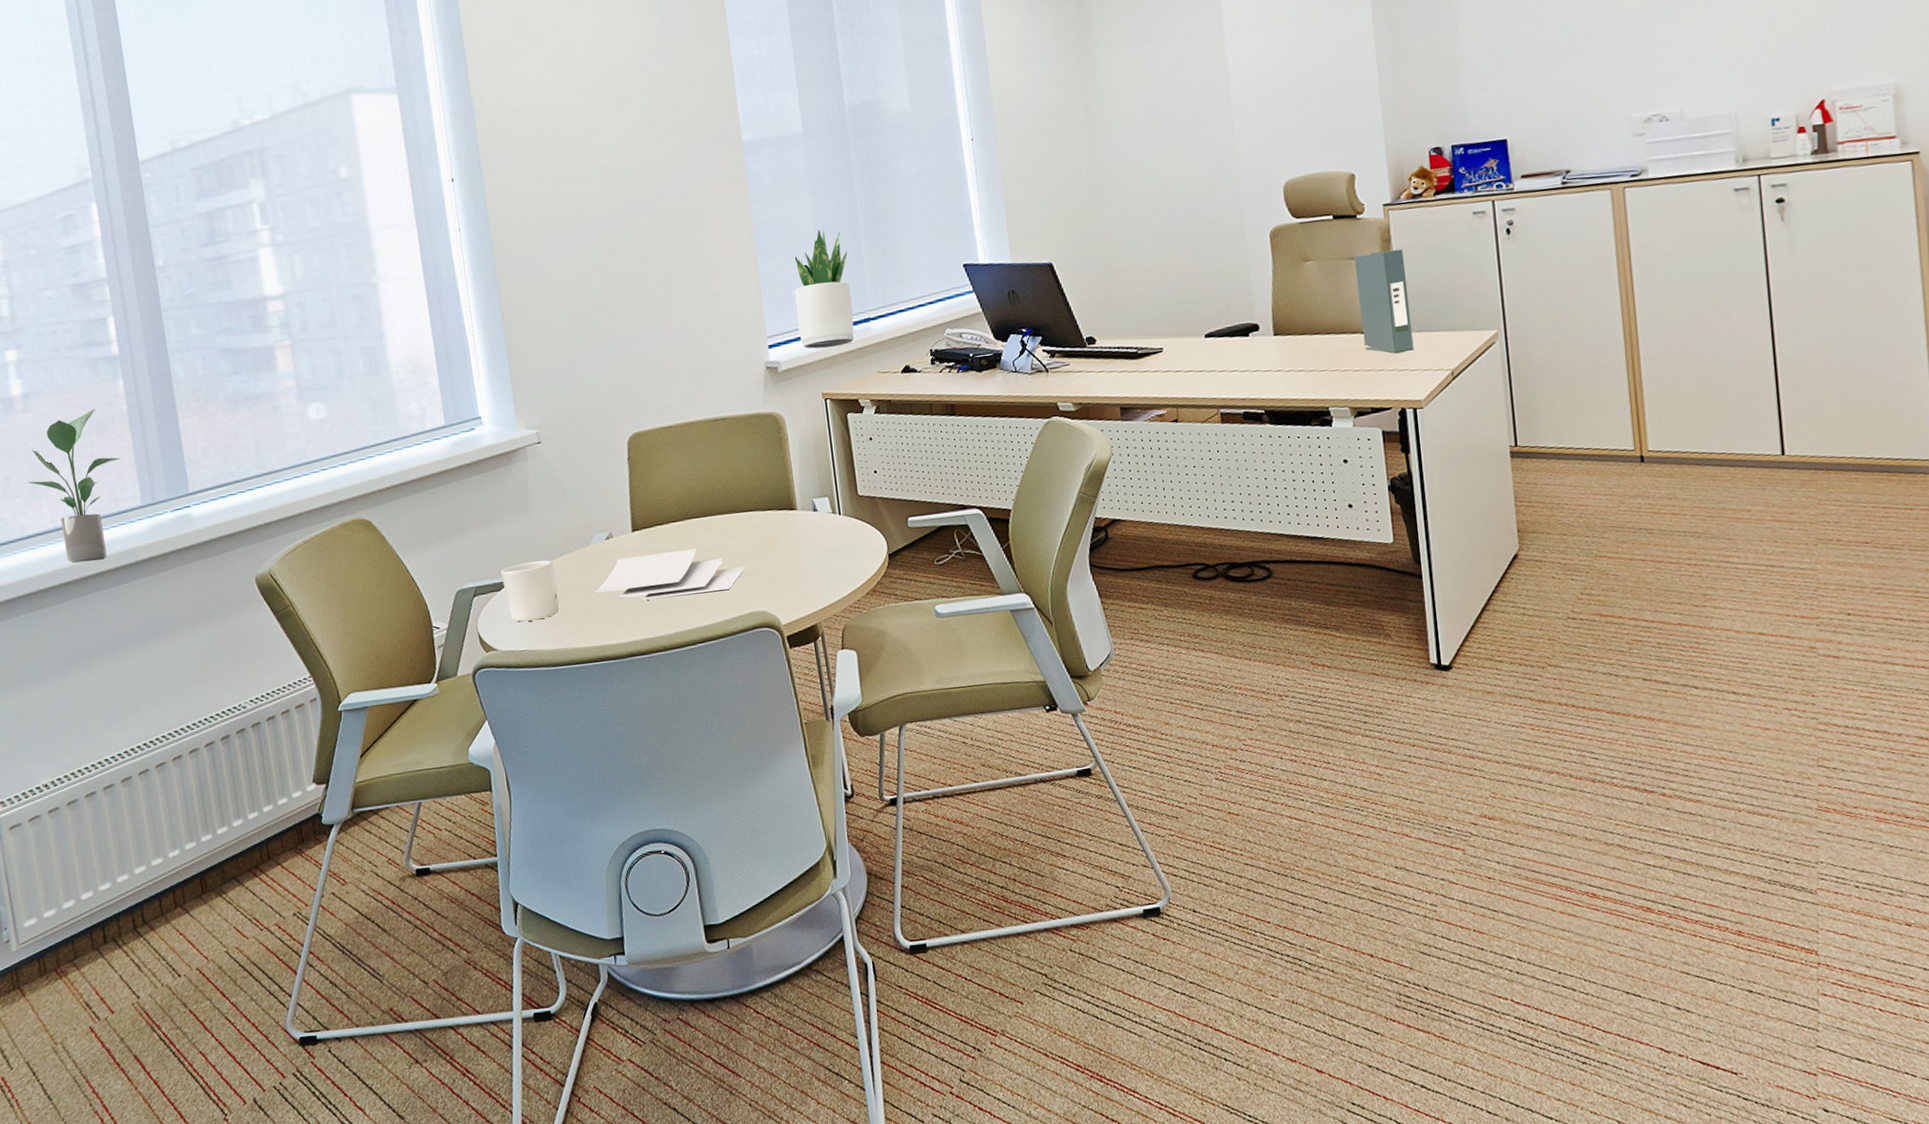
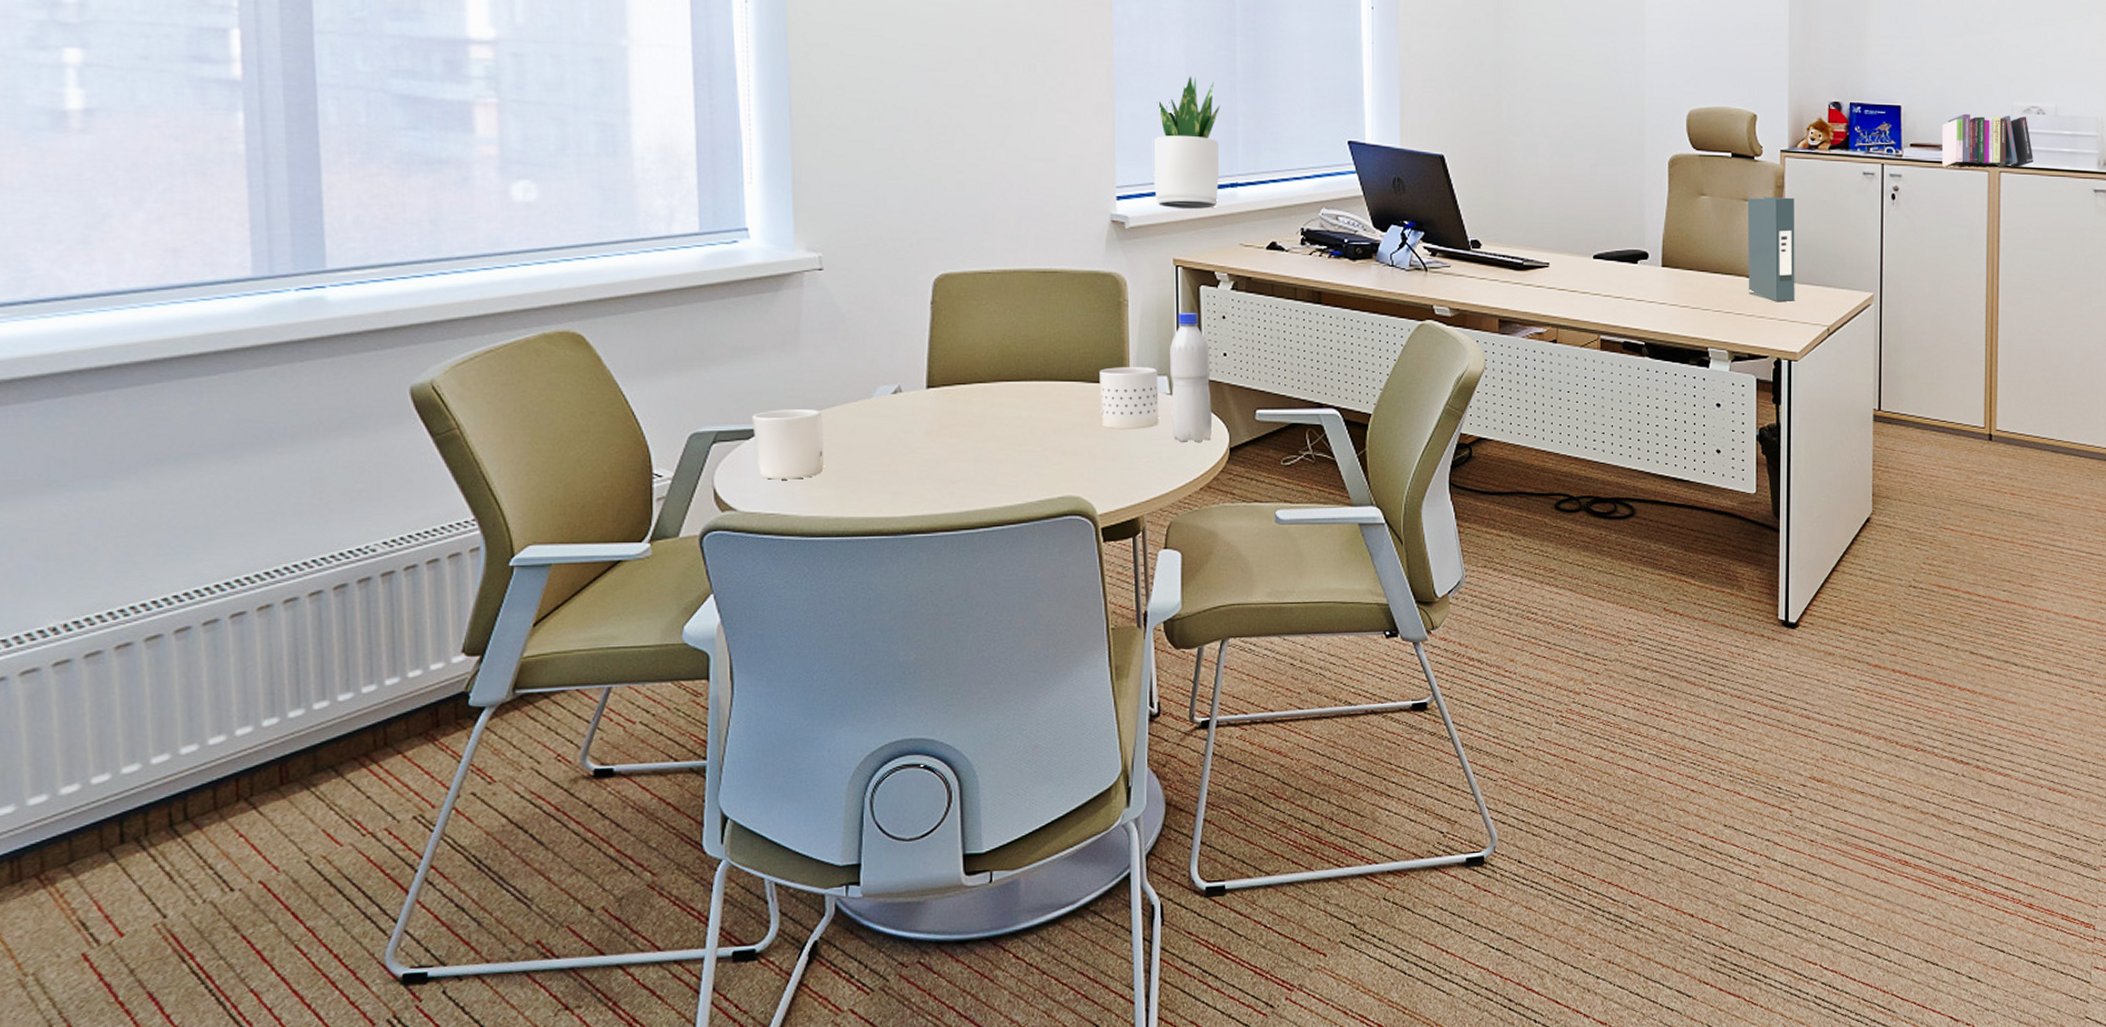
potted plant: present [28,409,122,564] -> none [77,143,229,341]
papers: present [593,549,746,601] -> none [870,417,1062,470]
mug: none [770,491,825,550] -> present [1099,367,1159,429]
water bottle: none [826,437,872,554] -> present [1169,312,1212,443]
books: none [1554,127,1661,193] -> present [1941,113,2033,169]

